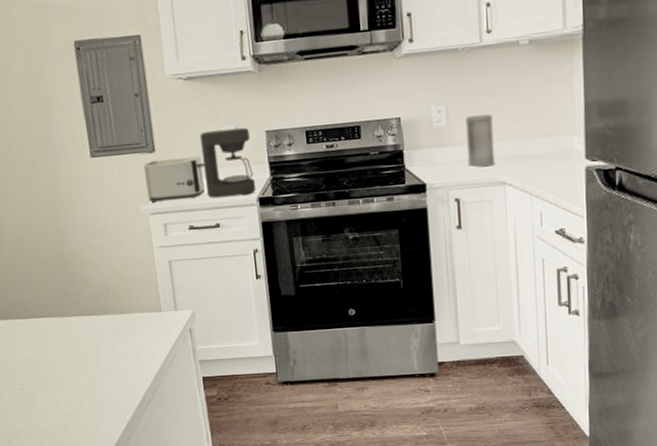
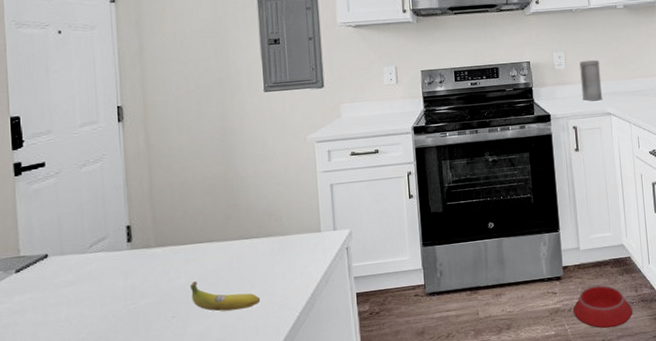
fruit: none [33,355,104,387] -> present [189,281,260,312]
toaster: present [143,156,206,203] -> none [312,91,367,132]
coffee maker: present [199,127,257,199] -> none [364,67,412,128]
pet bowl: none [450,385,524,433] -> present [573,285,633,328]

